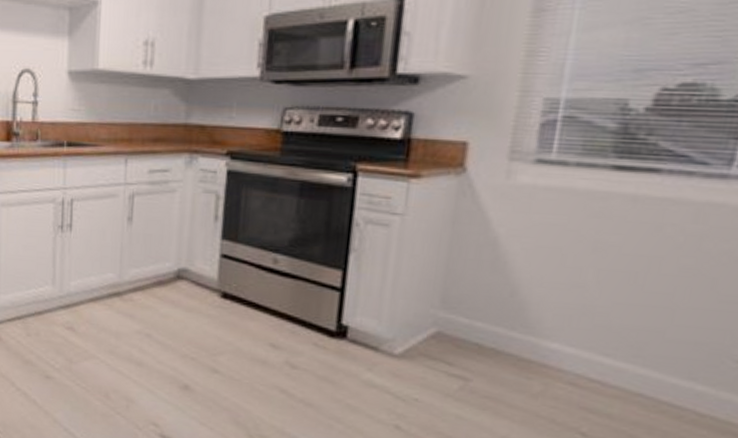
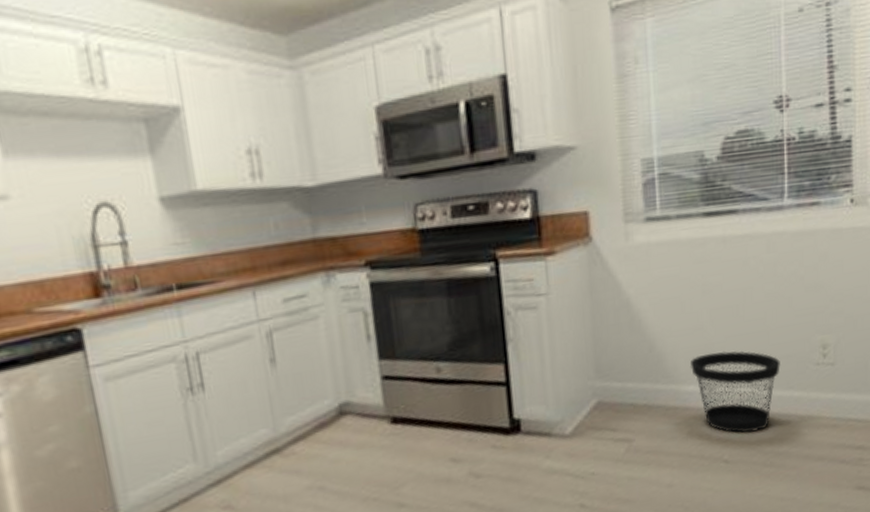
wastebasket: none [558,314,684,415] -> present [690,350,780,433]

